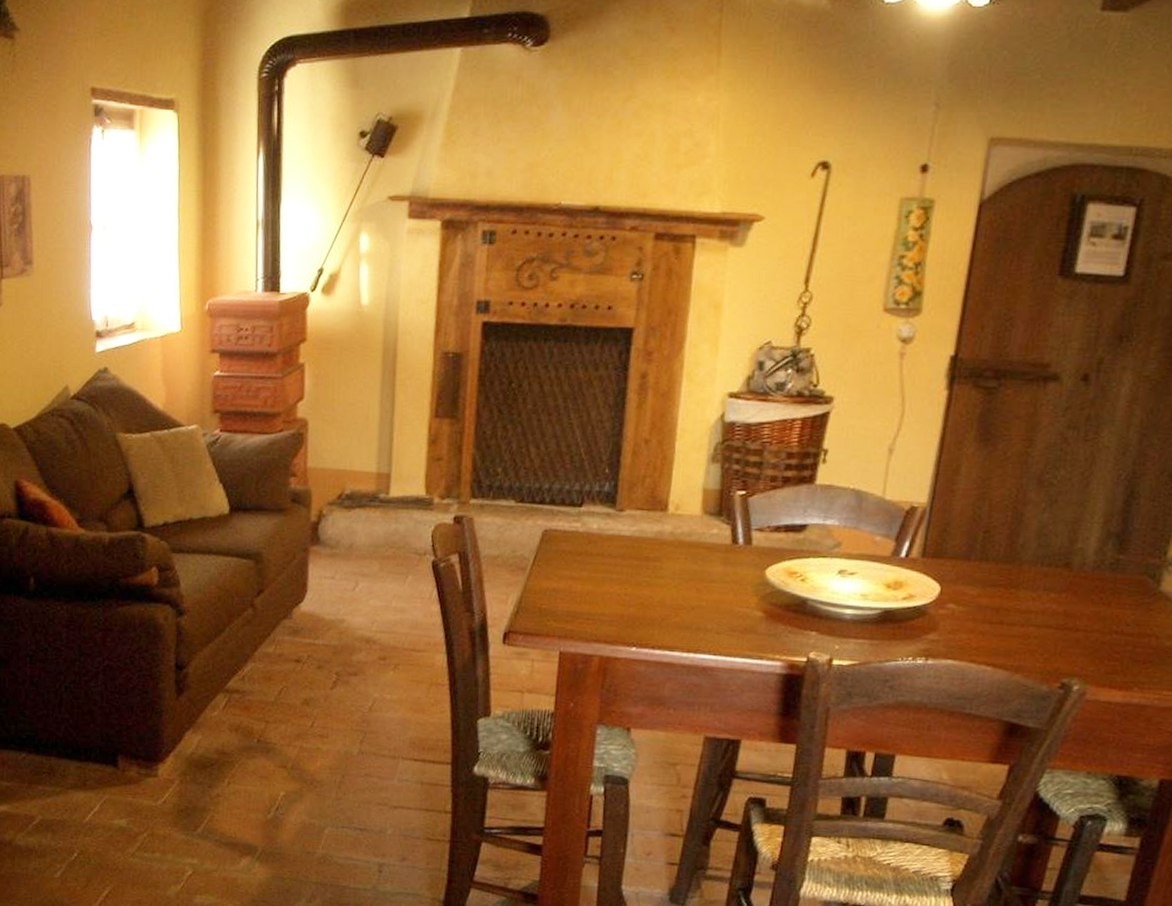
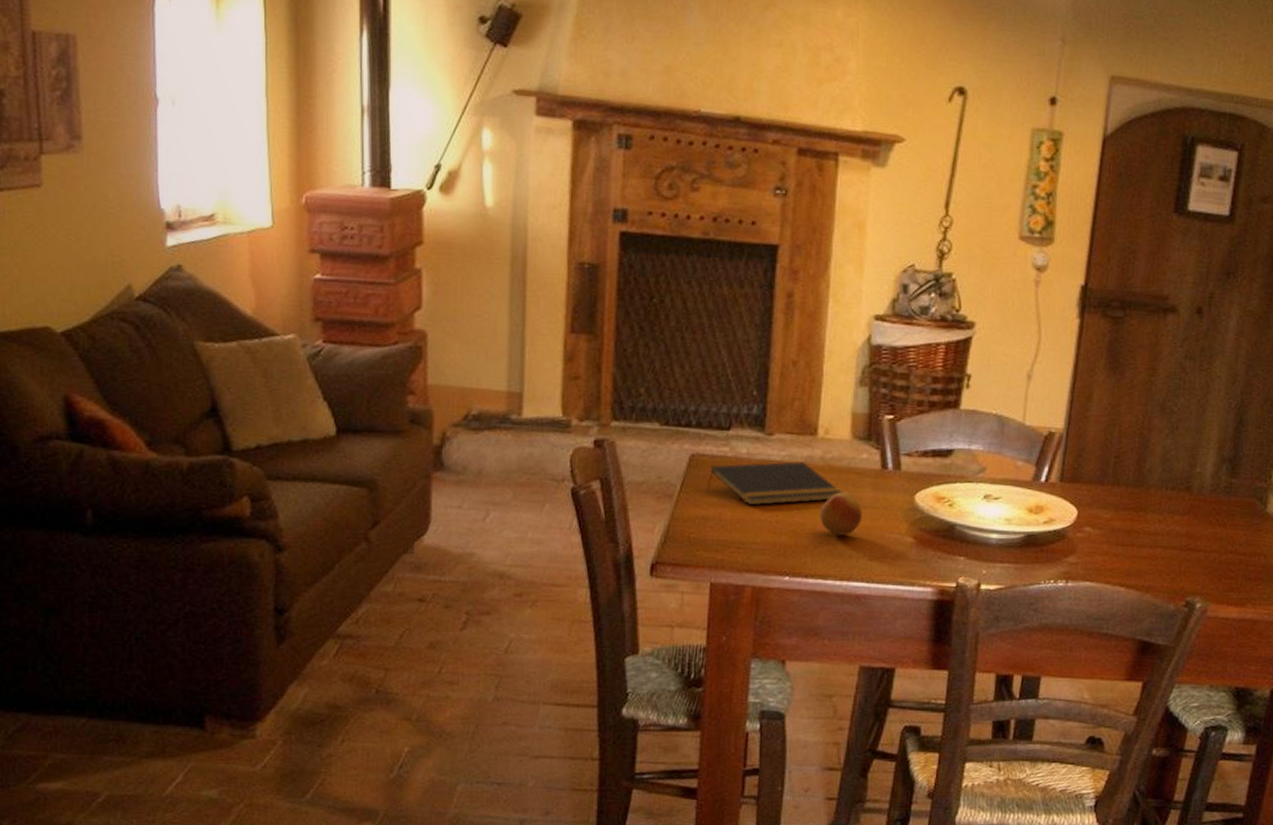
notepad: none [559,536,692,579] -> present [708,461,843,506]
fruit: none [667,566,711,609] -> present [819,492,862,535]

